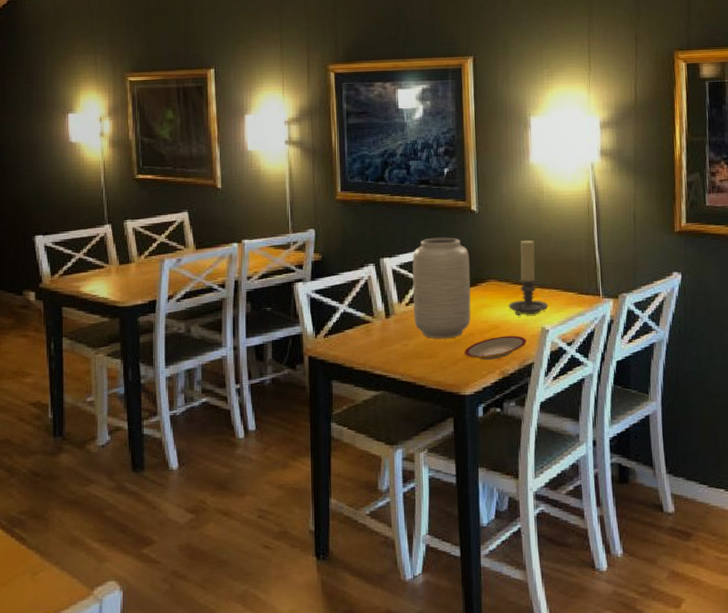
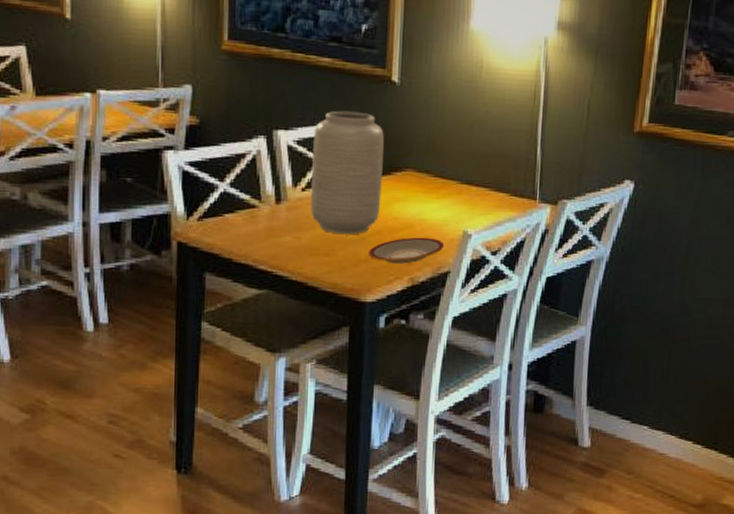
candle holder: present [508,239,549,316] -> none [426,124,474,215]

